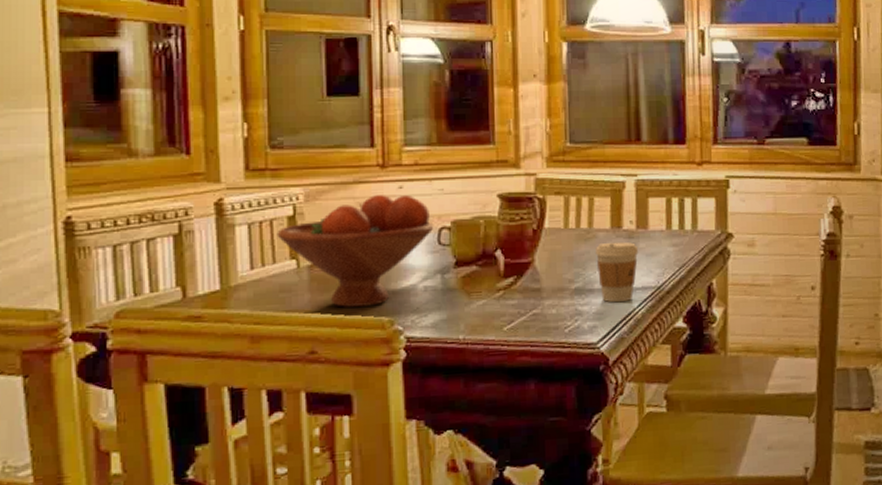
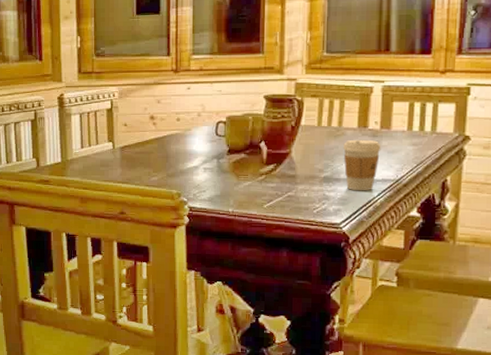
fruit bowl: present [277,195,434,307] -> none [99,94,213,181]

